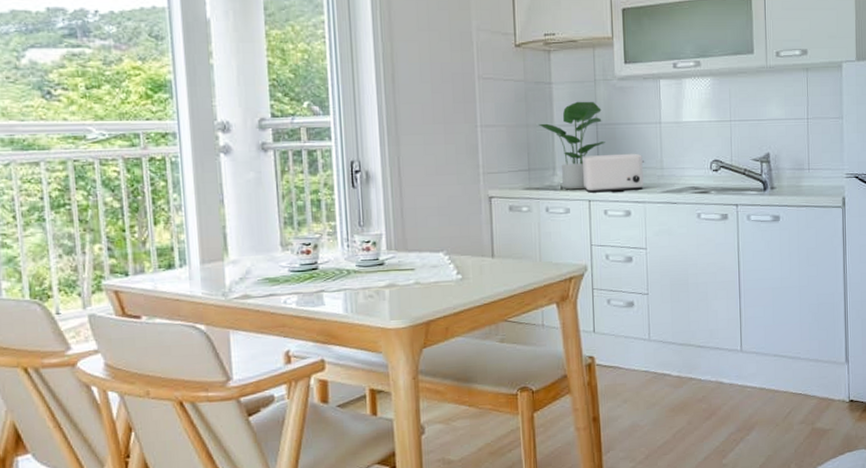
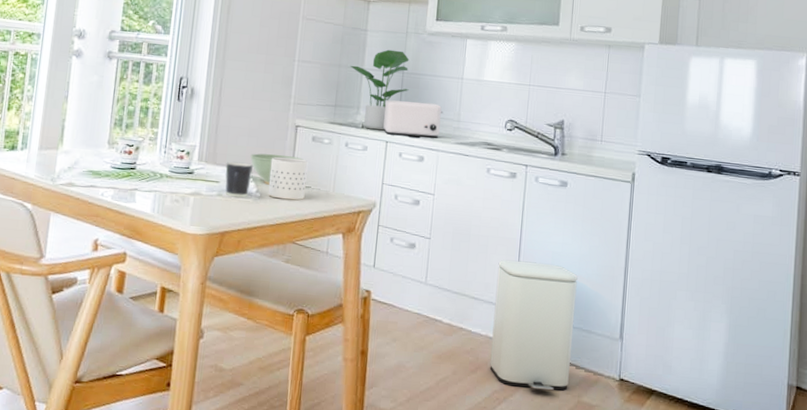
mug: none [419,244,449,283] -> present [225,161,253,198]
bowl: none [444,230,503,265] -> present [250,153,304,185]
mug: none [467,231,510,278] -> present [268,156,308,200]
pedal bin: none [720,300,802,426] -> present [490,259,578,391]

